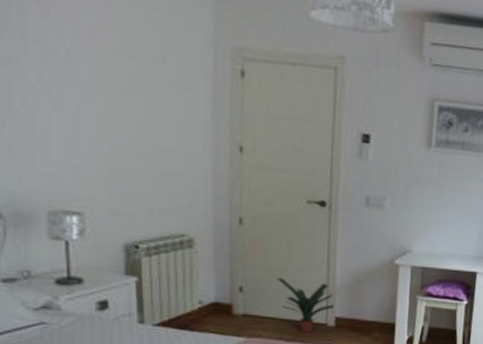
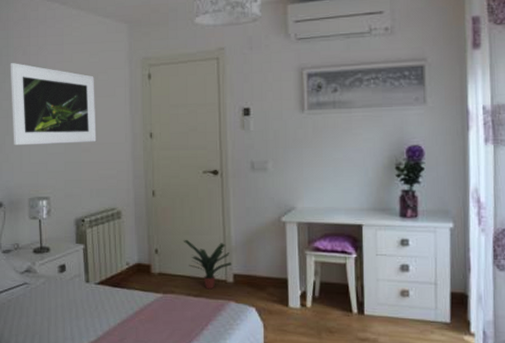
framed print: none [12,10,161,147] -> present [10,63,97,146]

